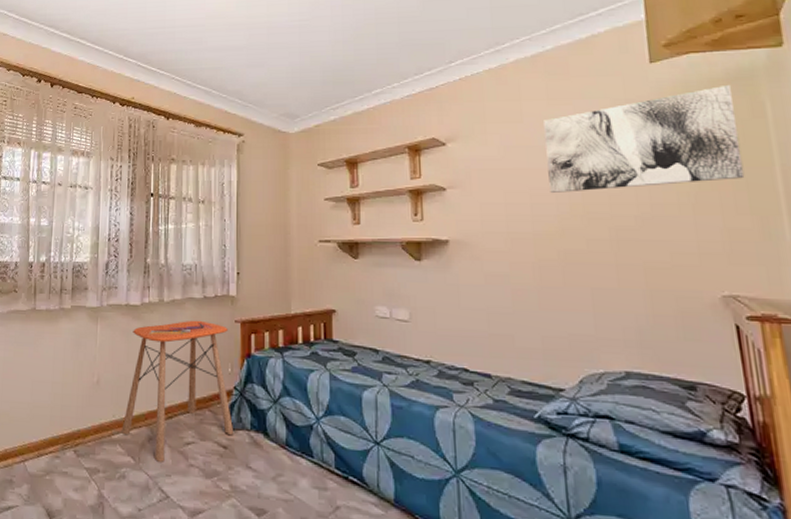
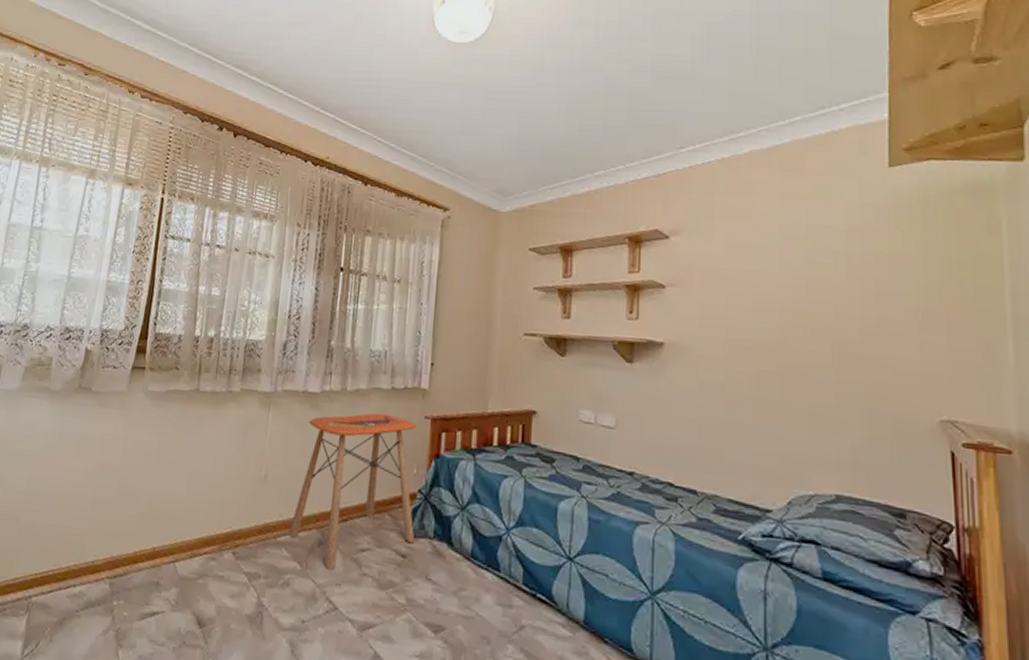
wall art: present [544,84,745,193] -> none [774,196,974,300]

